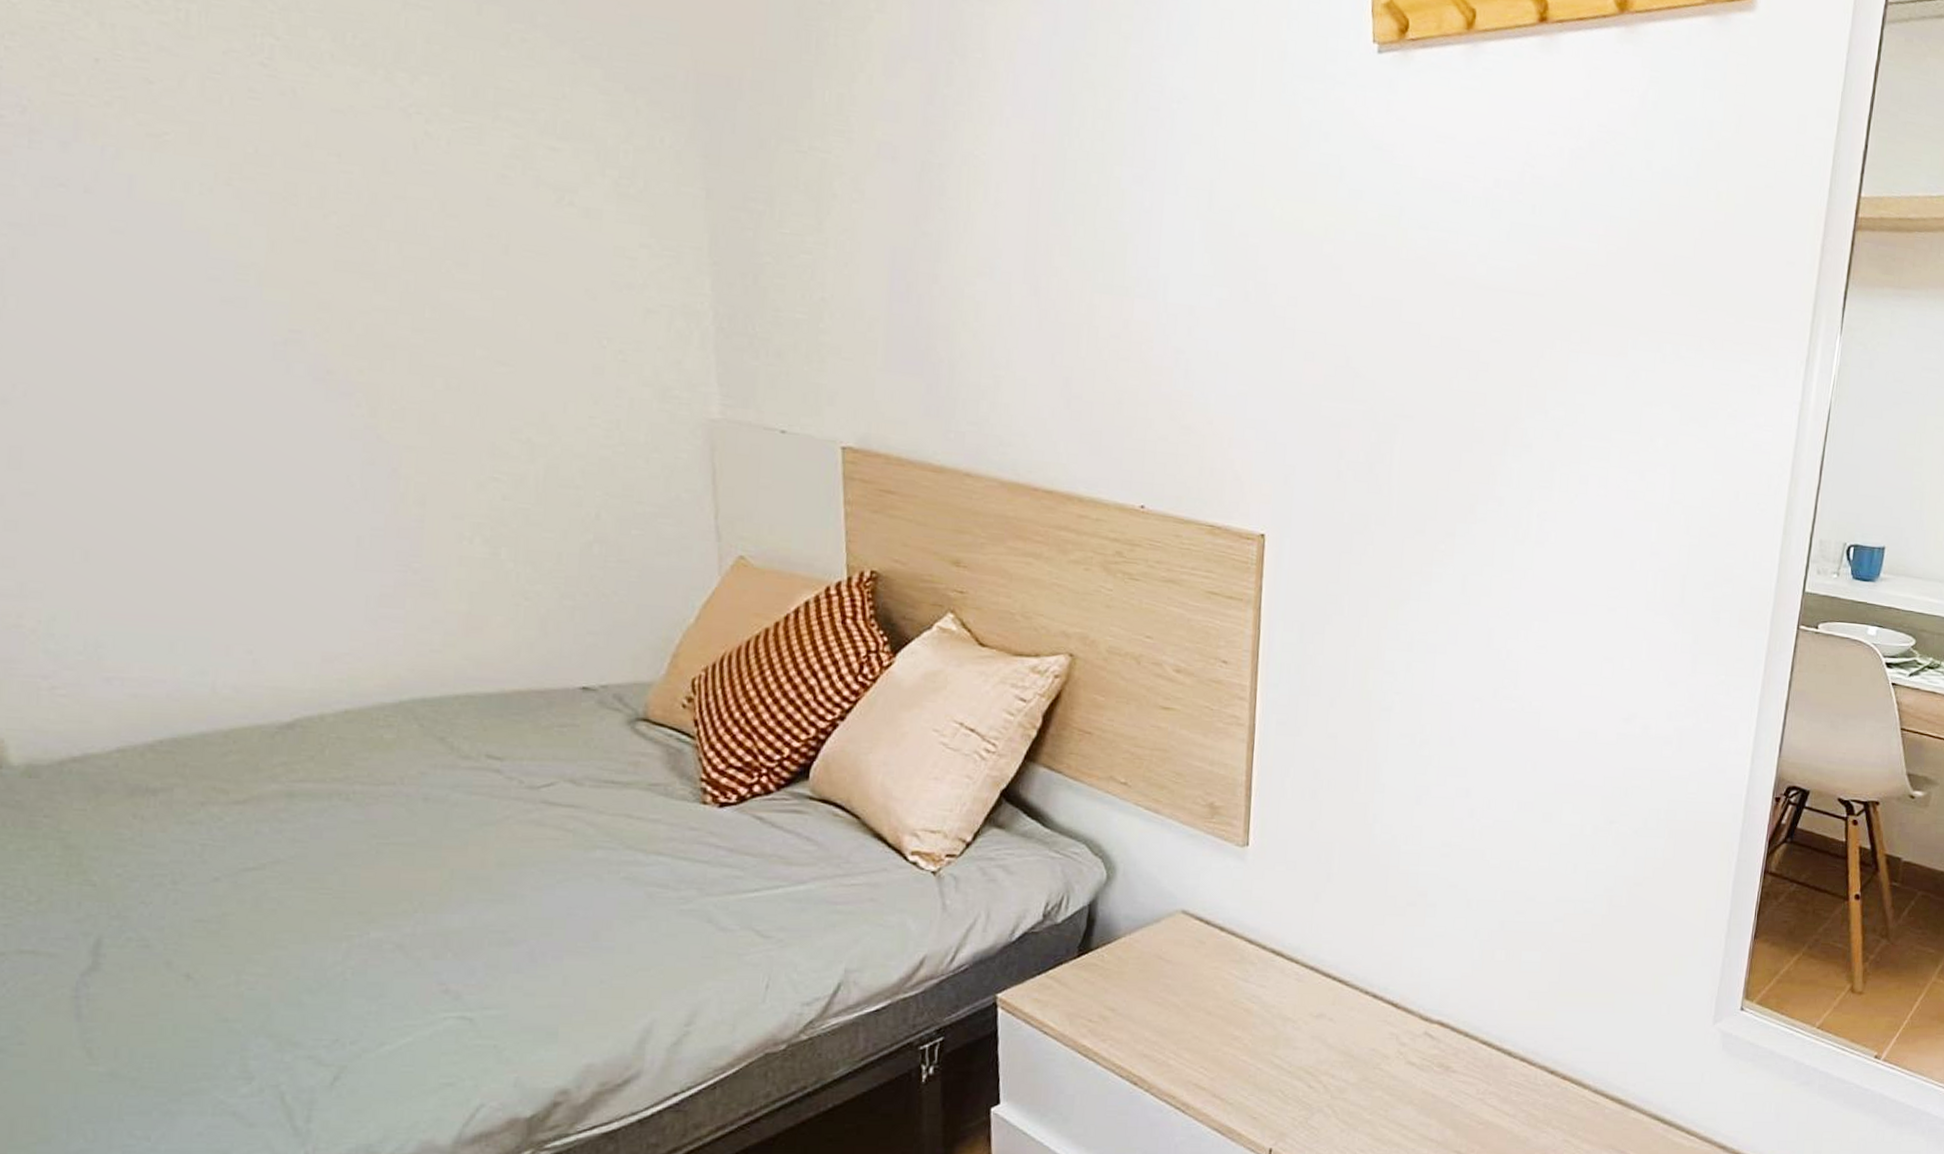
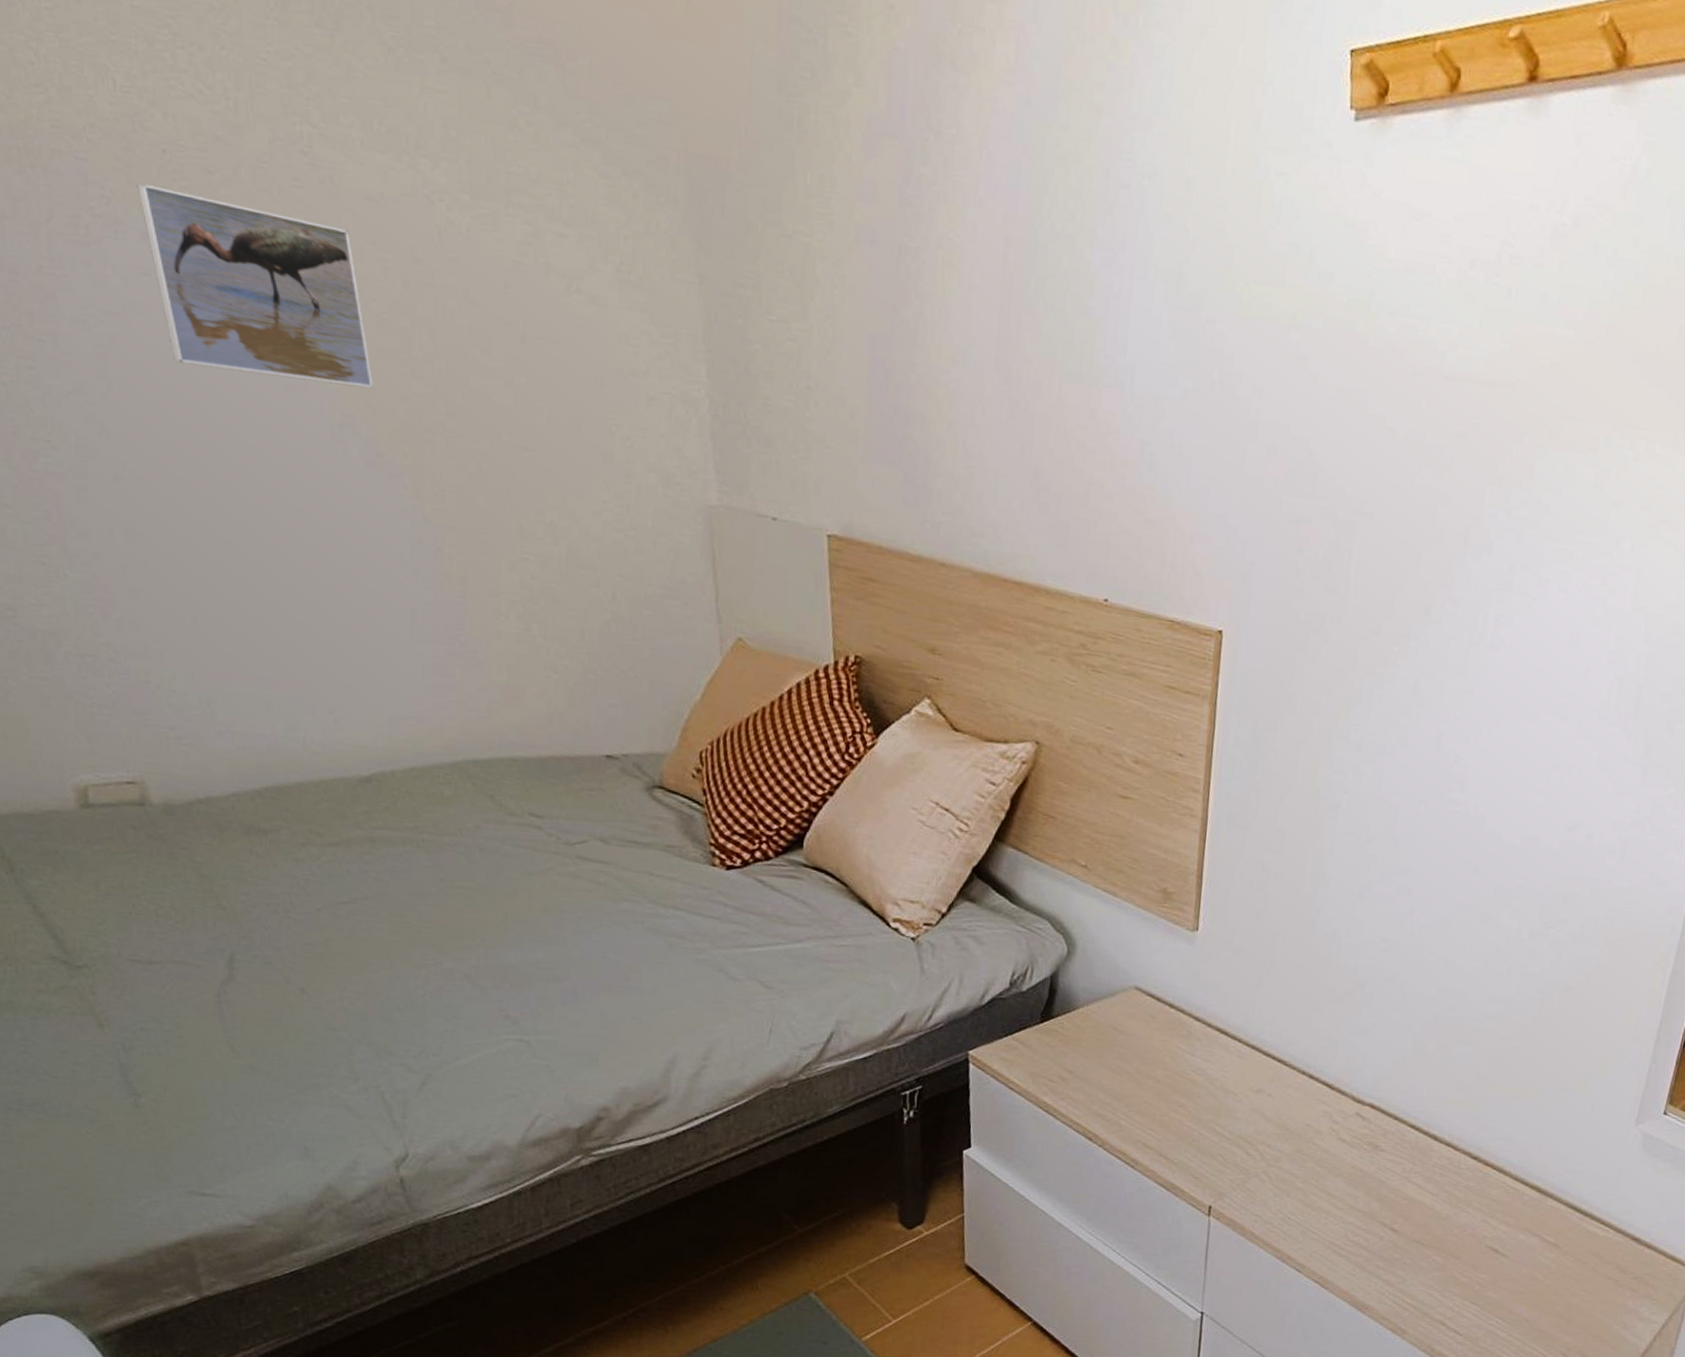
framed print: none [60,93,328,303] -> present [137,184,374,389]

